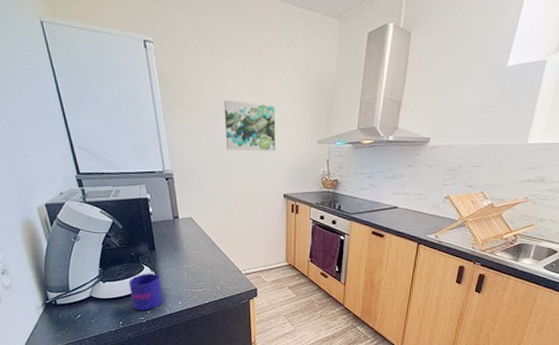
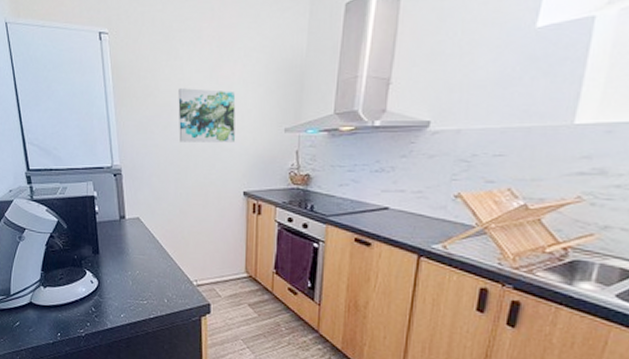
mug: present [128,273,163,311] -> none [69,279,104,323]

